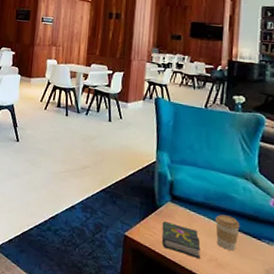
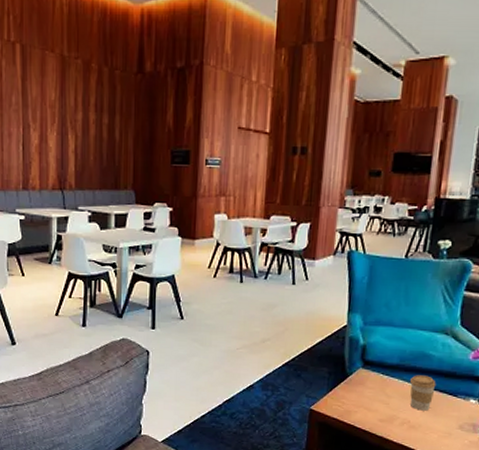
book: present [162,221,201,259] -> none [351,389,393,423]

